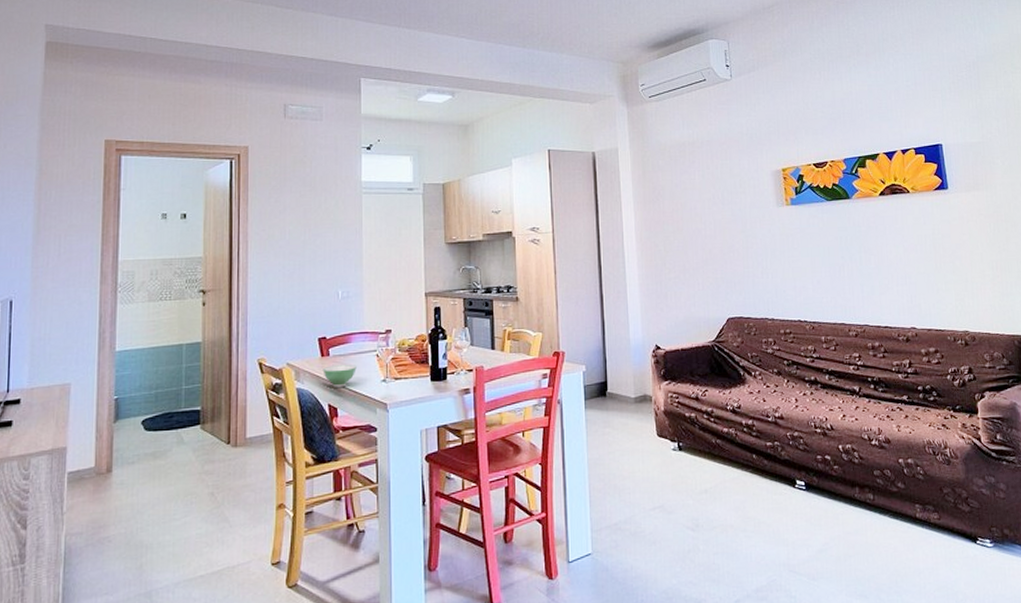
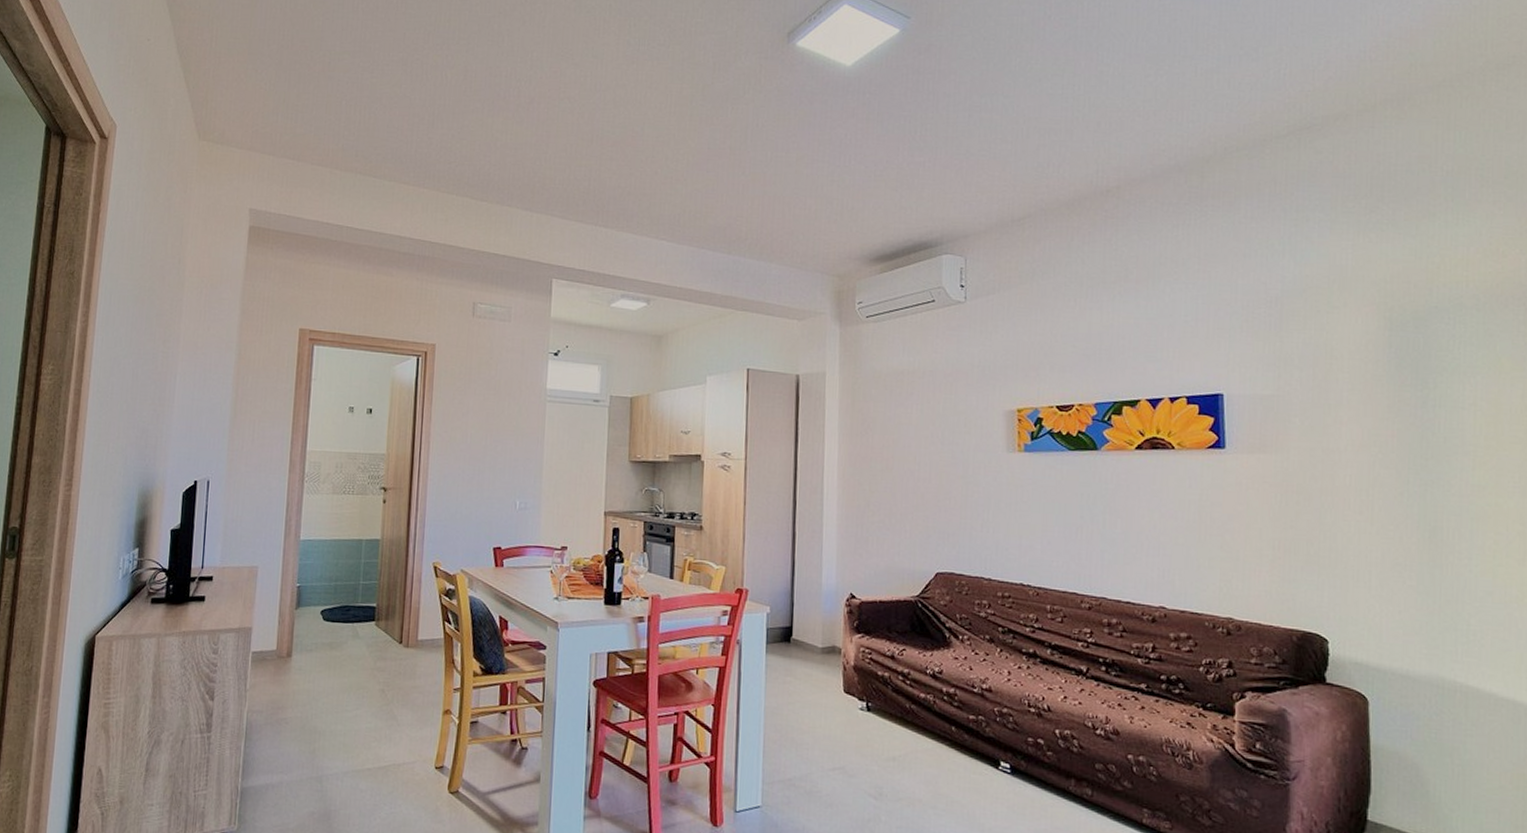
bowl: present [323,365,357,387] -> none [496,577,530,600]

